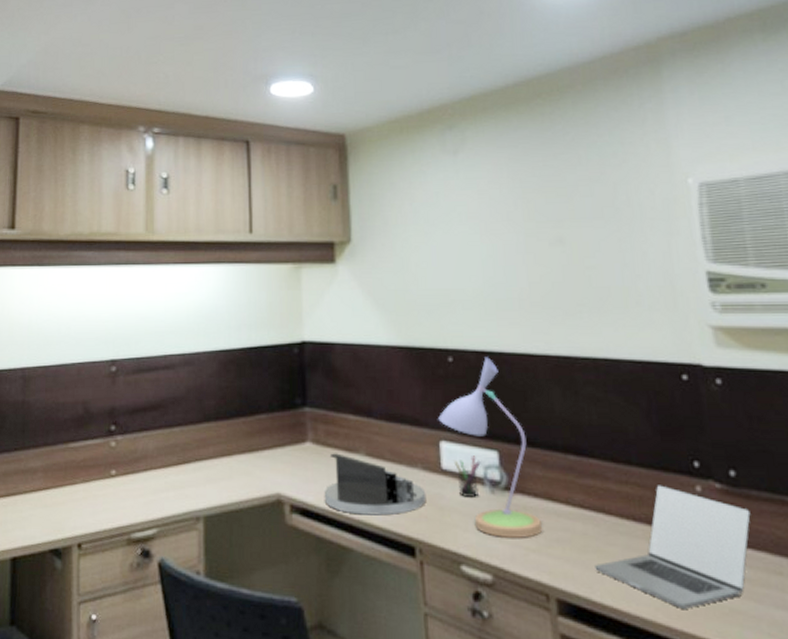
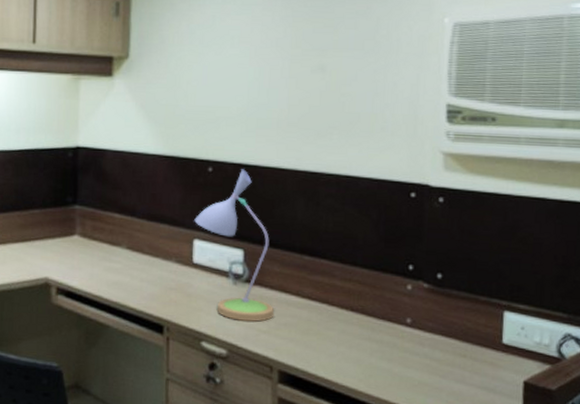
desk organizer: present [324,453,427,516] -> none [87,245,178,300]
pen holder: present [453,455,481,497] -> none [204,253,228,287]
laptop: present [595,485,751,609] -> none [314,283,449,381]

